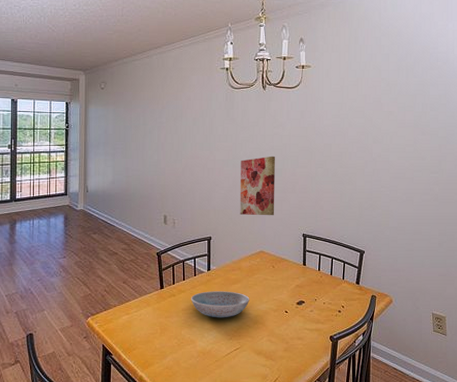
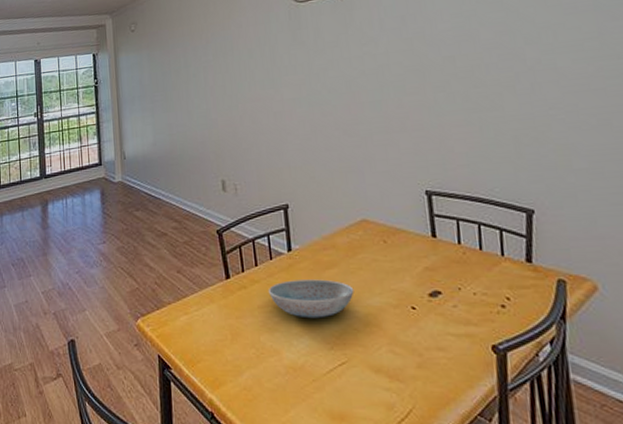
wall art: present [240,156,275,216] -> none [319,84,378,171]

